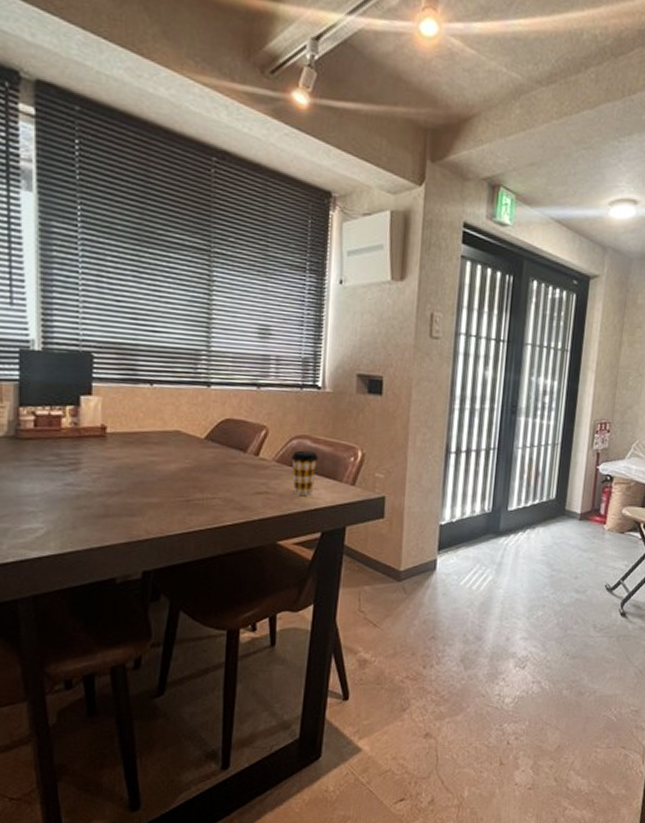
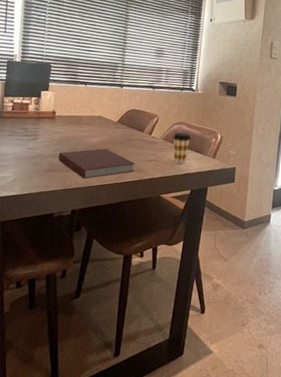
notebook: none [115,478,237,525] -> present [58,148,136,179]

